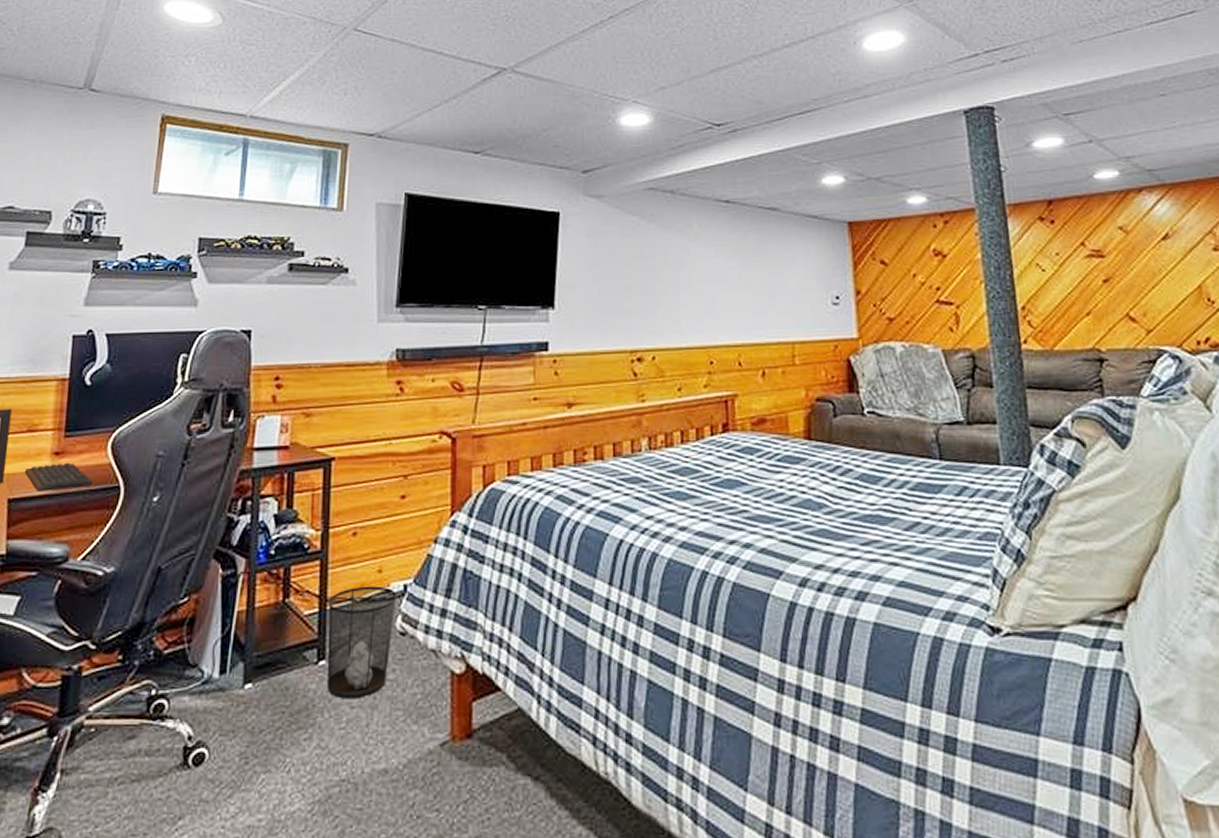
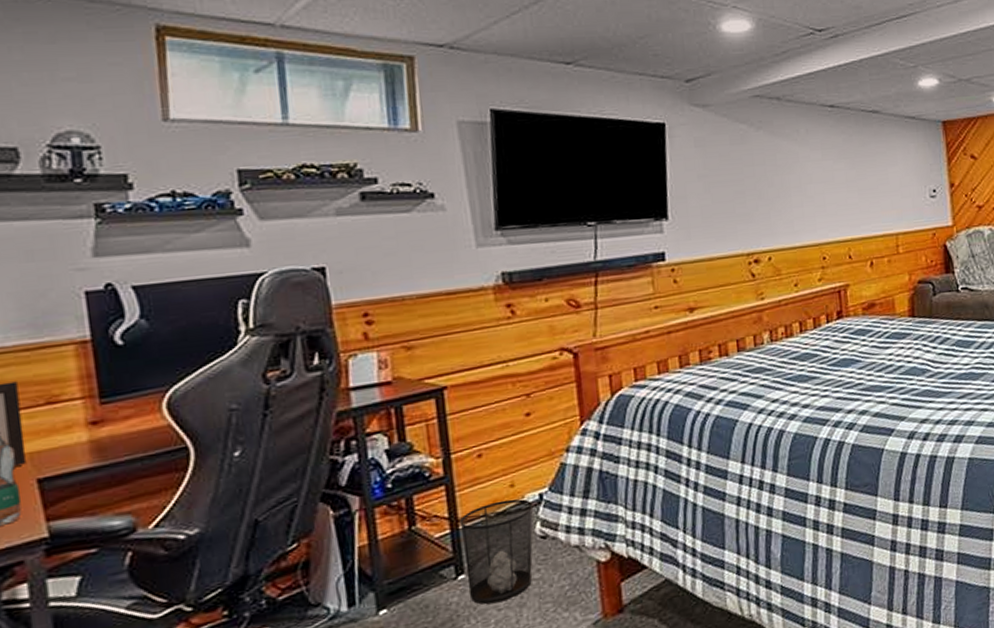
computer keyboard: present [24,462,93,491] -> none [52,430,151,466]

